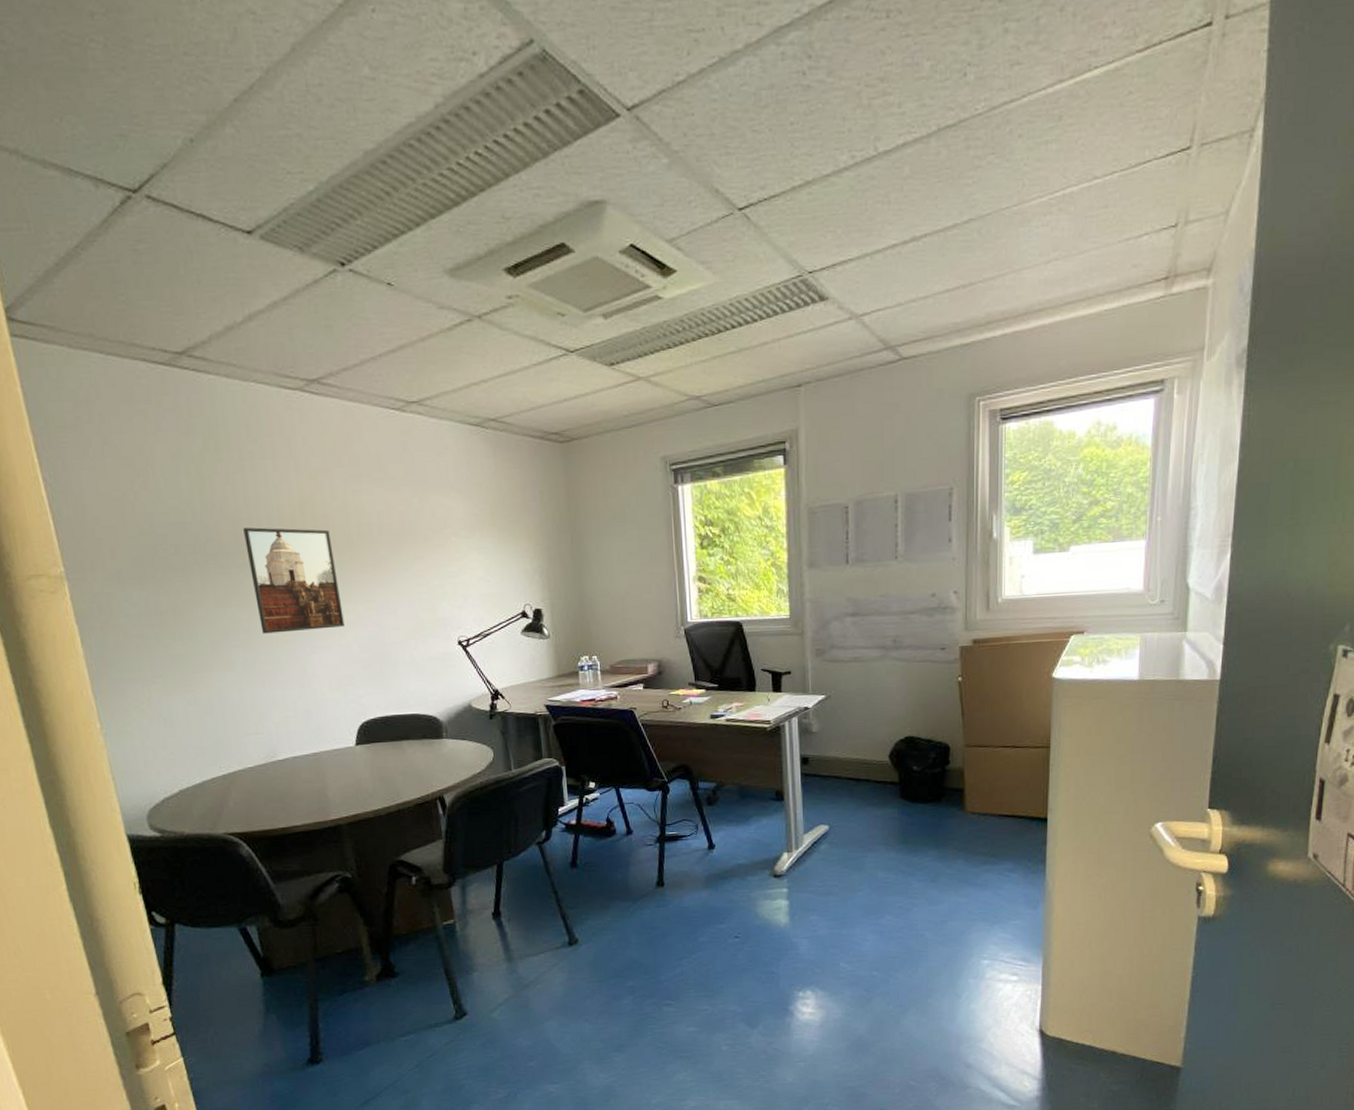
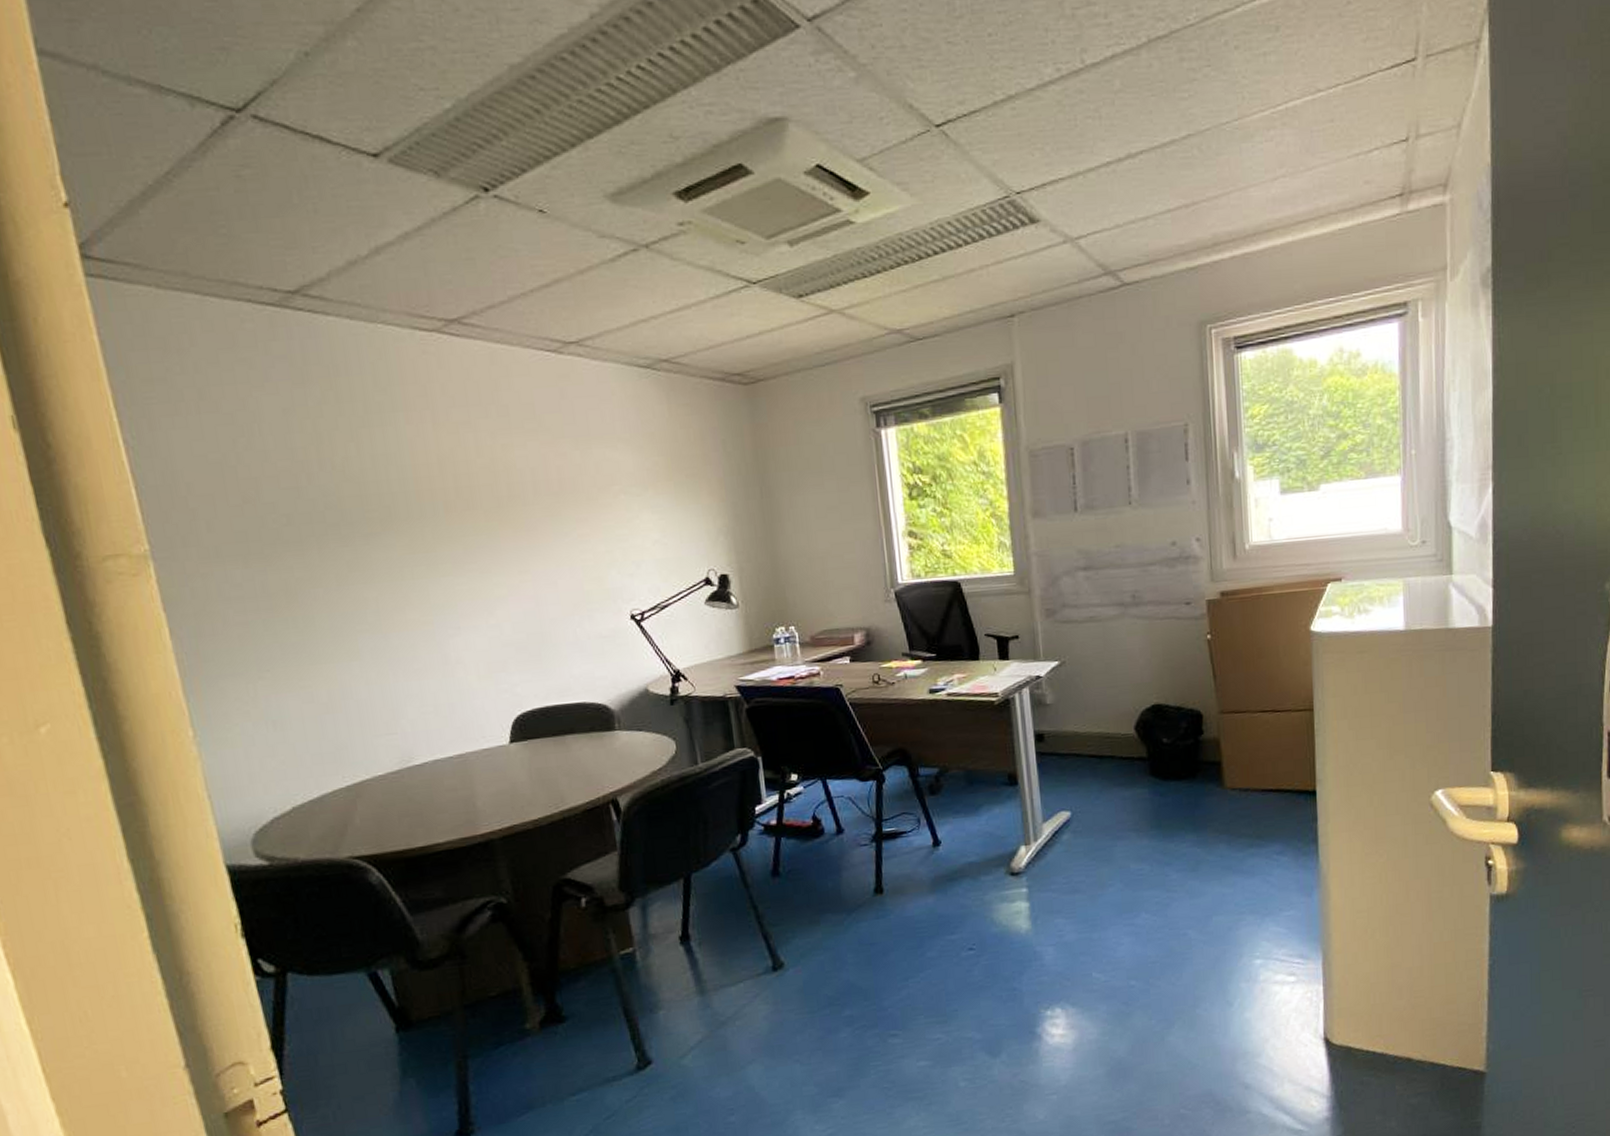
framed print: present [243,527,345,634] -> none [370,490,494,615]

